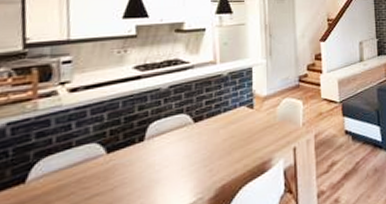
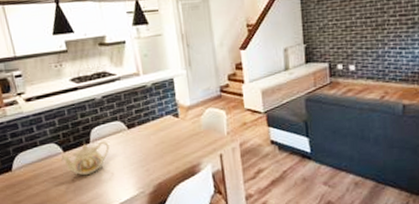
teapot: none [102,138,168,183] -> present [61,141,110,176]

